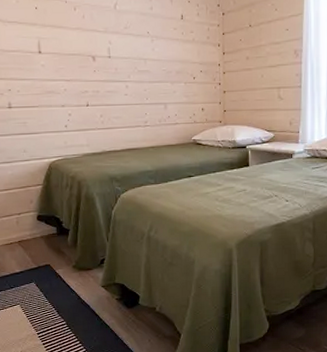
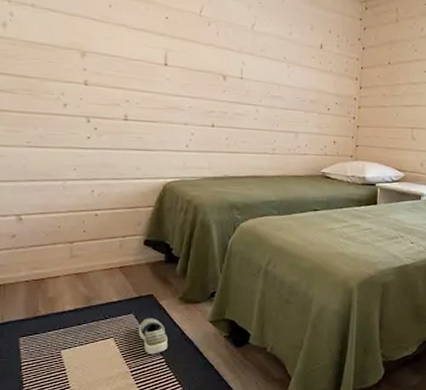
shoe: none [40,285,67,318] -> present [138,318,167,355]

